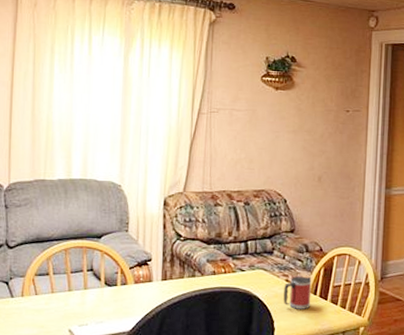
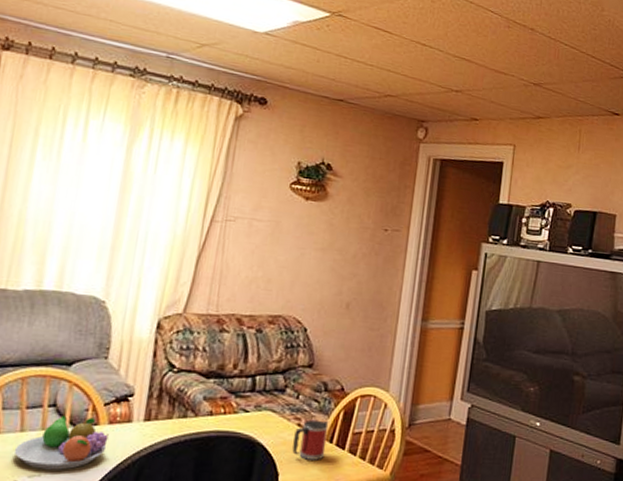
fruit bowl: none [65,278,136,320] -> present [14,416,109,470]

